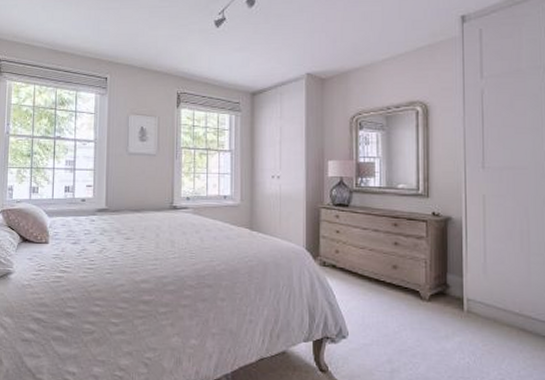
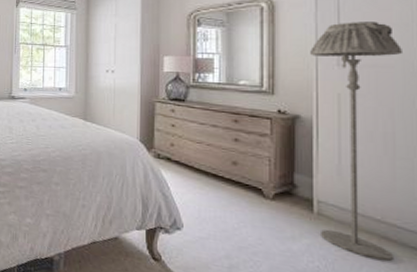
floor lamp: none [460,126,534,352] -> present [310,22,402,262]

